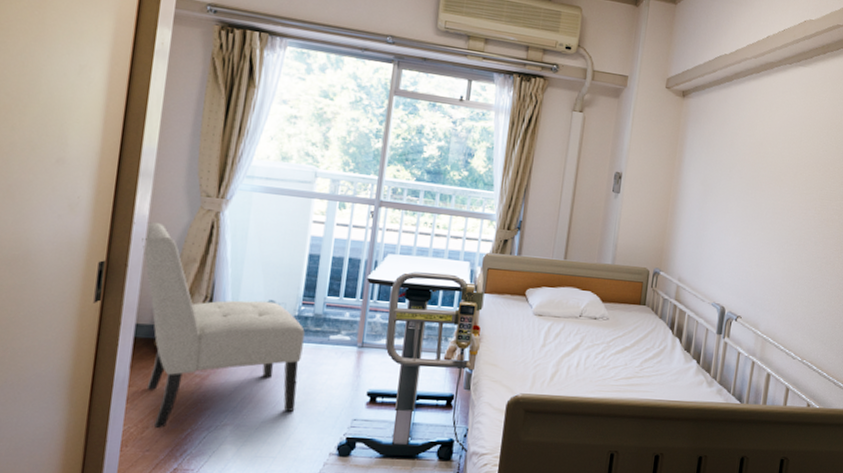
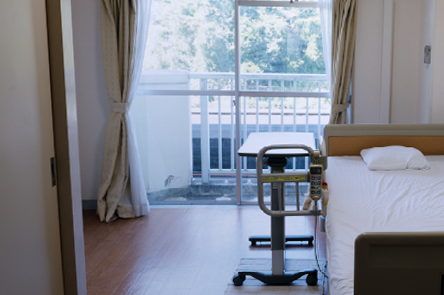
chair: present [142,222,305,429] -> none [76,126,199,273]

